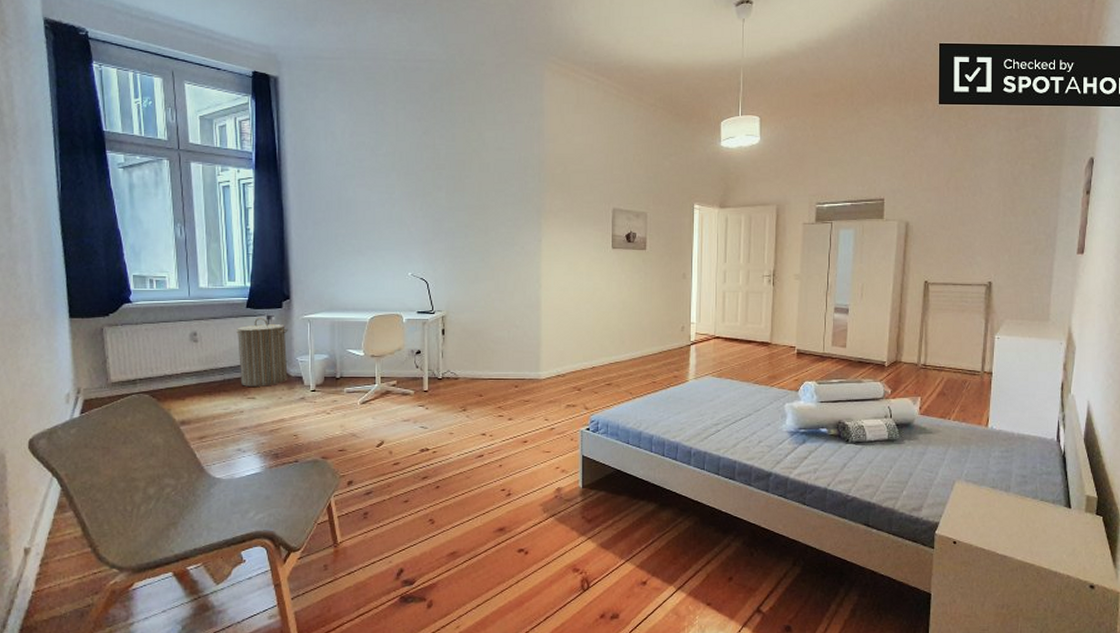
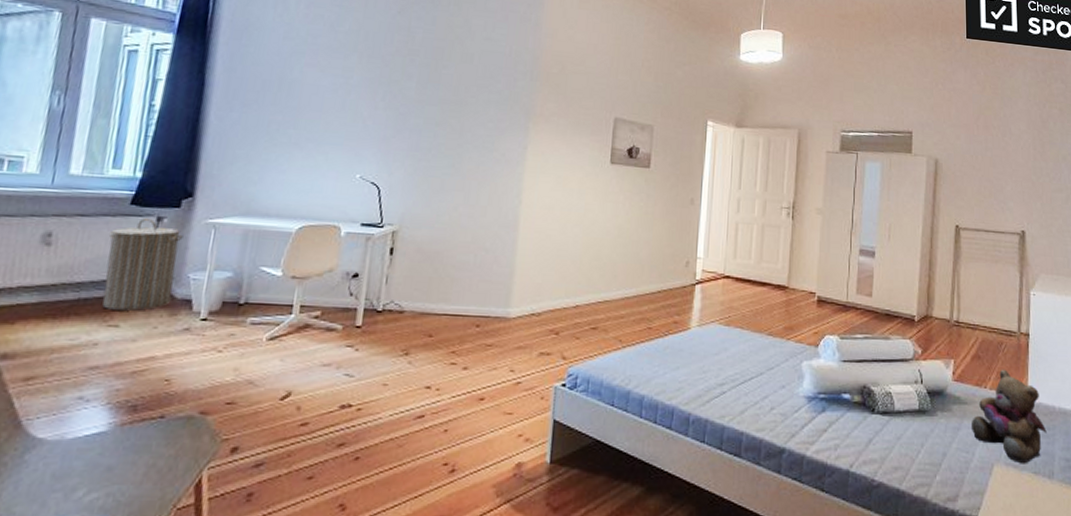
teddy bear: none [935,403,1005,481] -> present [970,369,1047,464]

